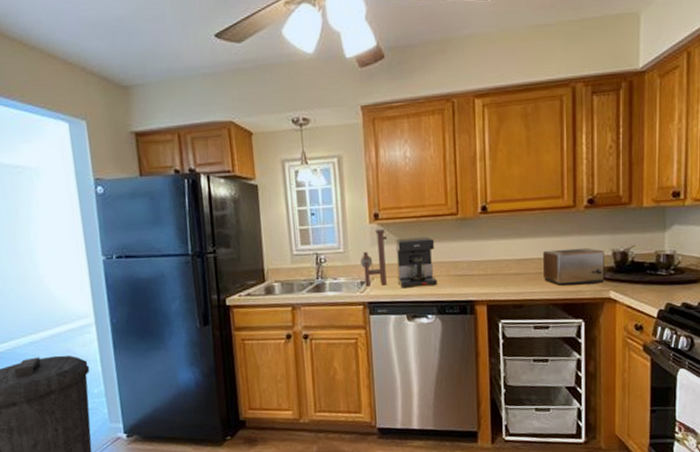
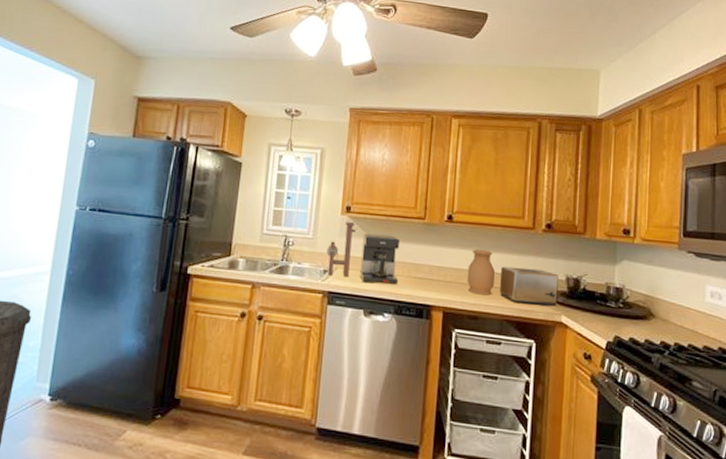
decorative jar: none [508,236,537,283] -> present [467,249,495,296]

